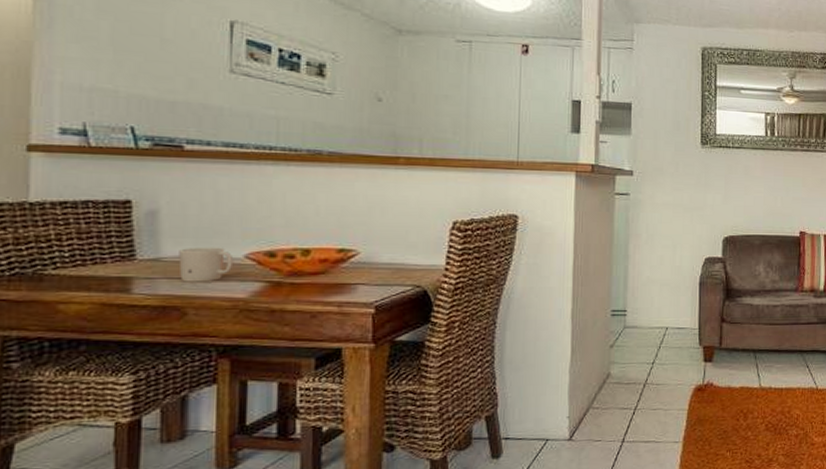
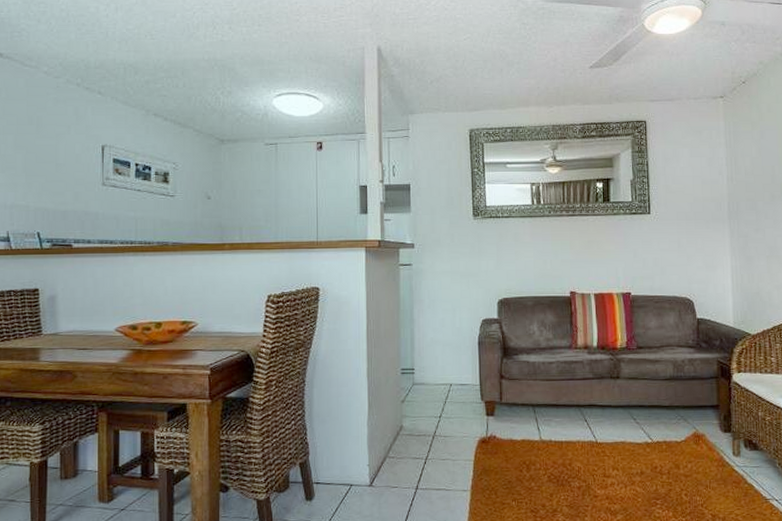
mug: present [178,247,234,282] -> none [70,323,108,351]

